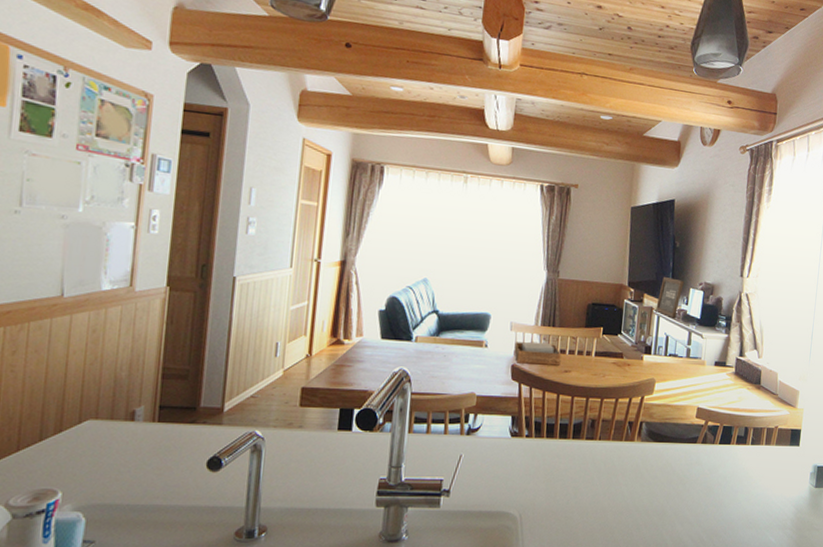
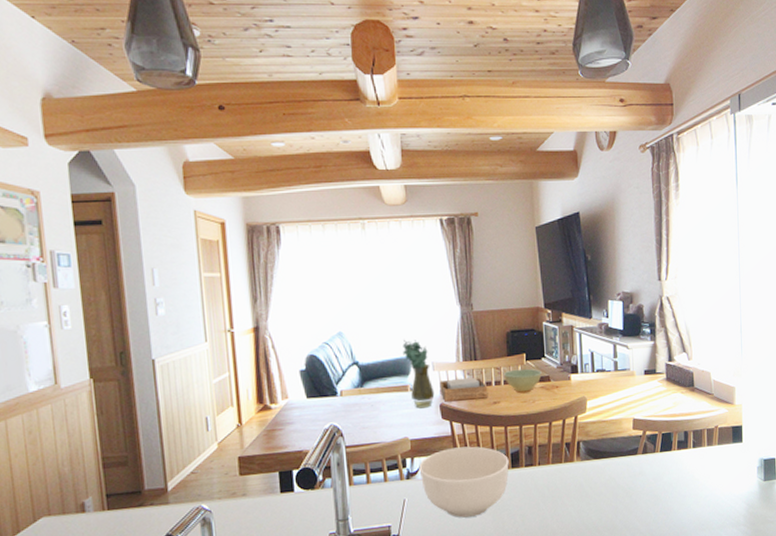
bowl: none [480,410,571,482] -> present [419,446,509,518]
vase: none [484,295,509,366] -> present [403,339,435,409]
bowl: none [578,341,616,367] -> present [503,368,542,394]
picture frame: present [656,276,684,319] -> none [576,292,601,334]

